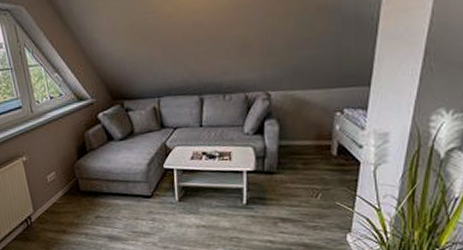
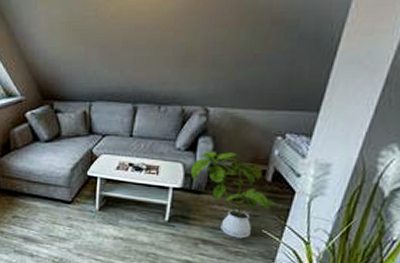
house plant: none [261,131,347,213] -> present [191,150,279,239]

